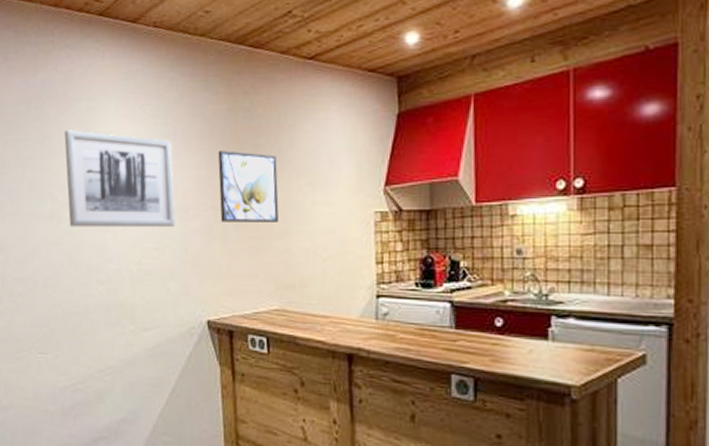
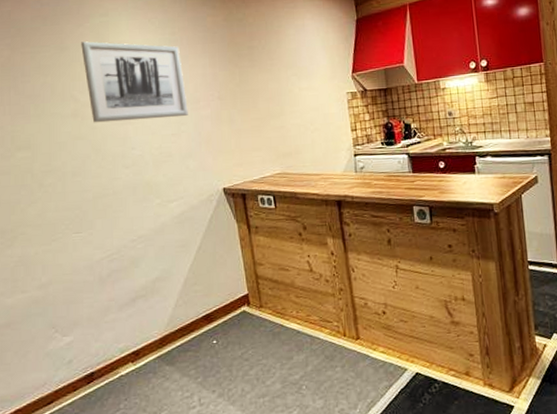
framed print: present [218,150,279,222] -> none [219,52,273,109]

